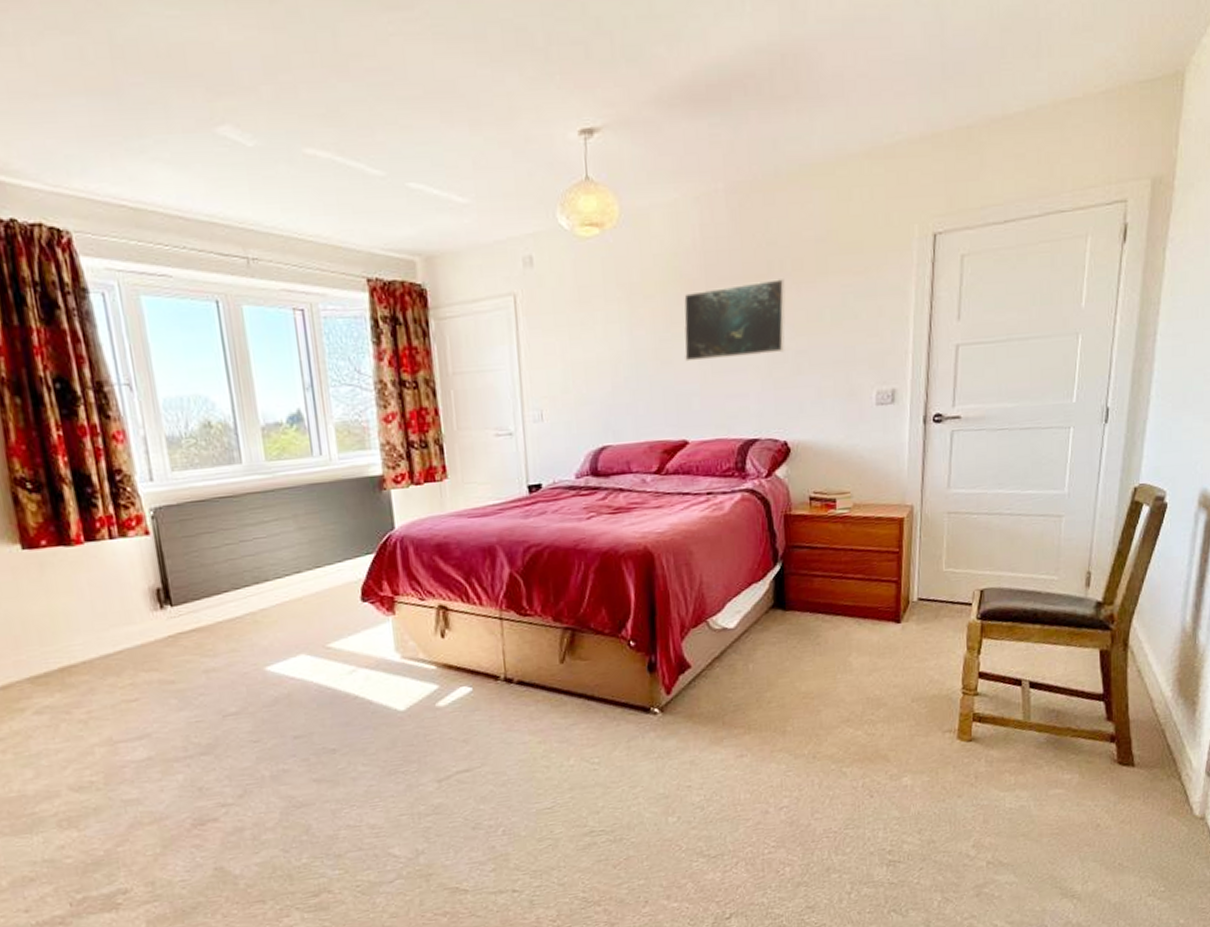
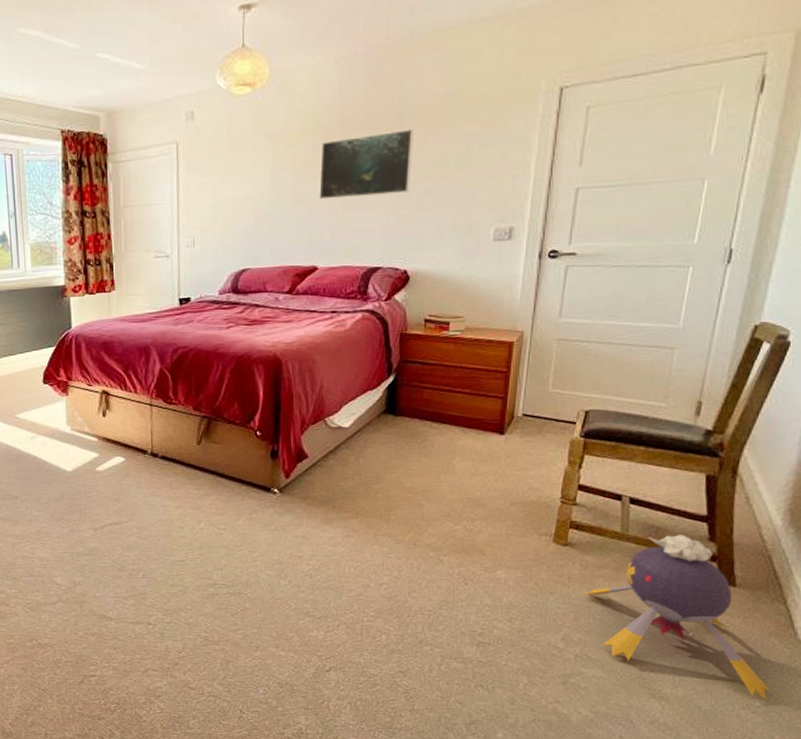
plush toy: none [992,716,1174,884] -> present [584,535,771,701]

